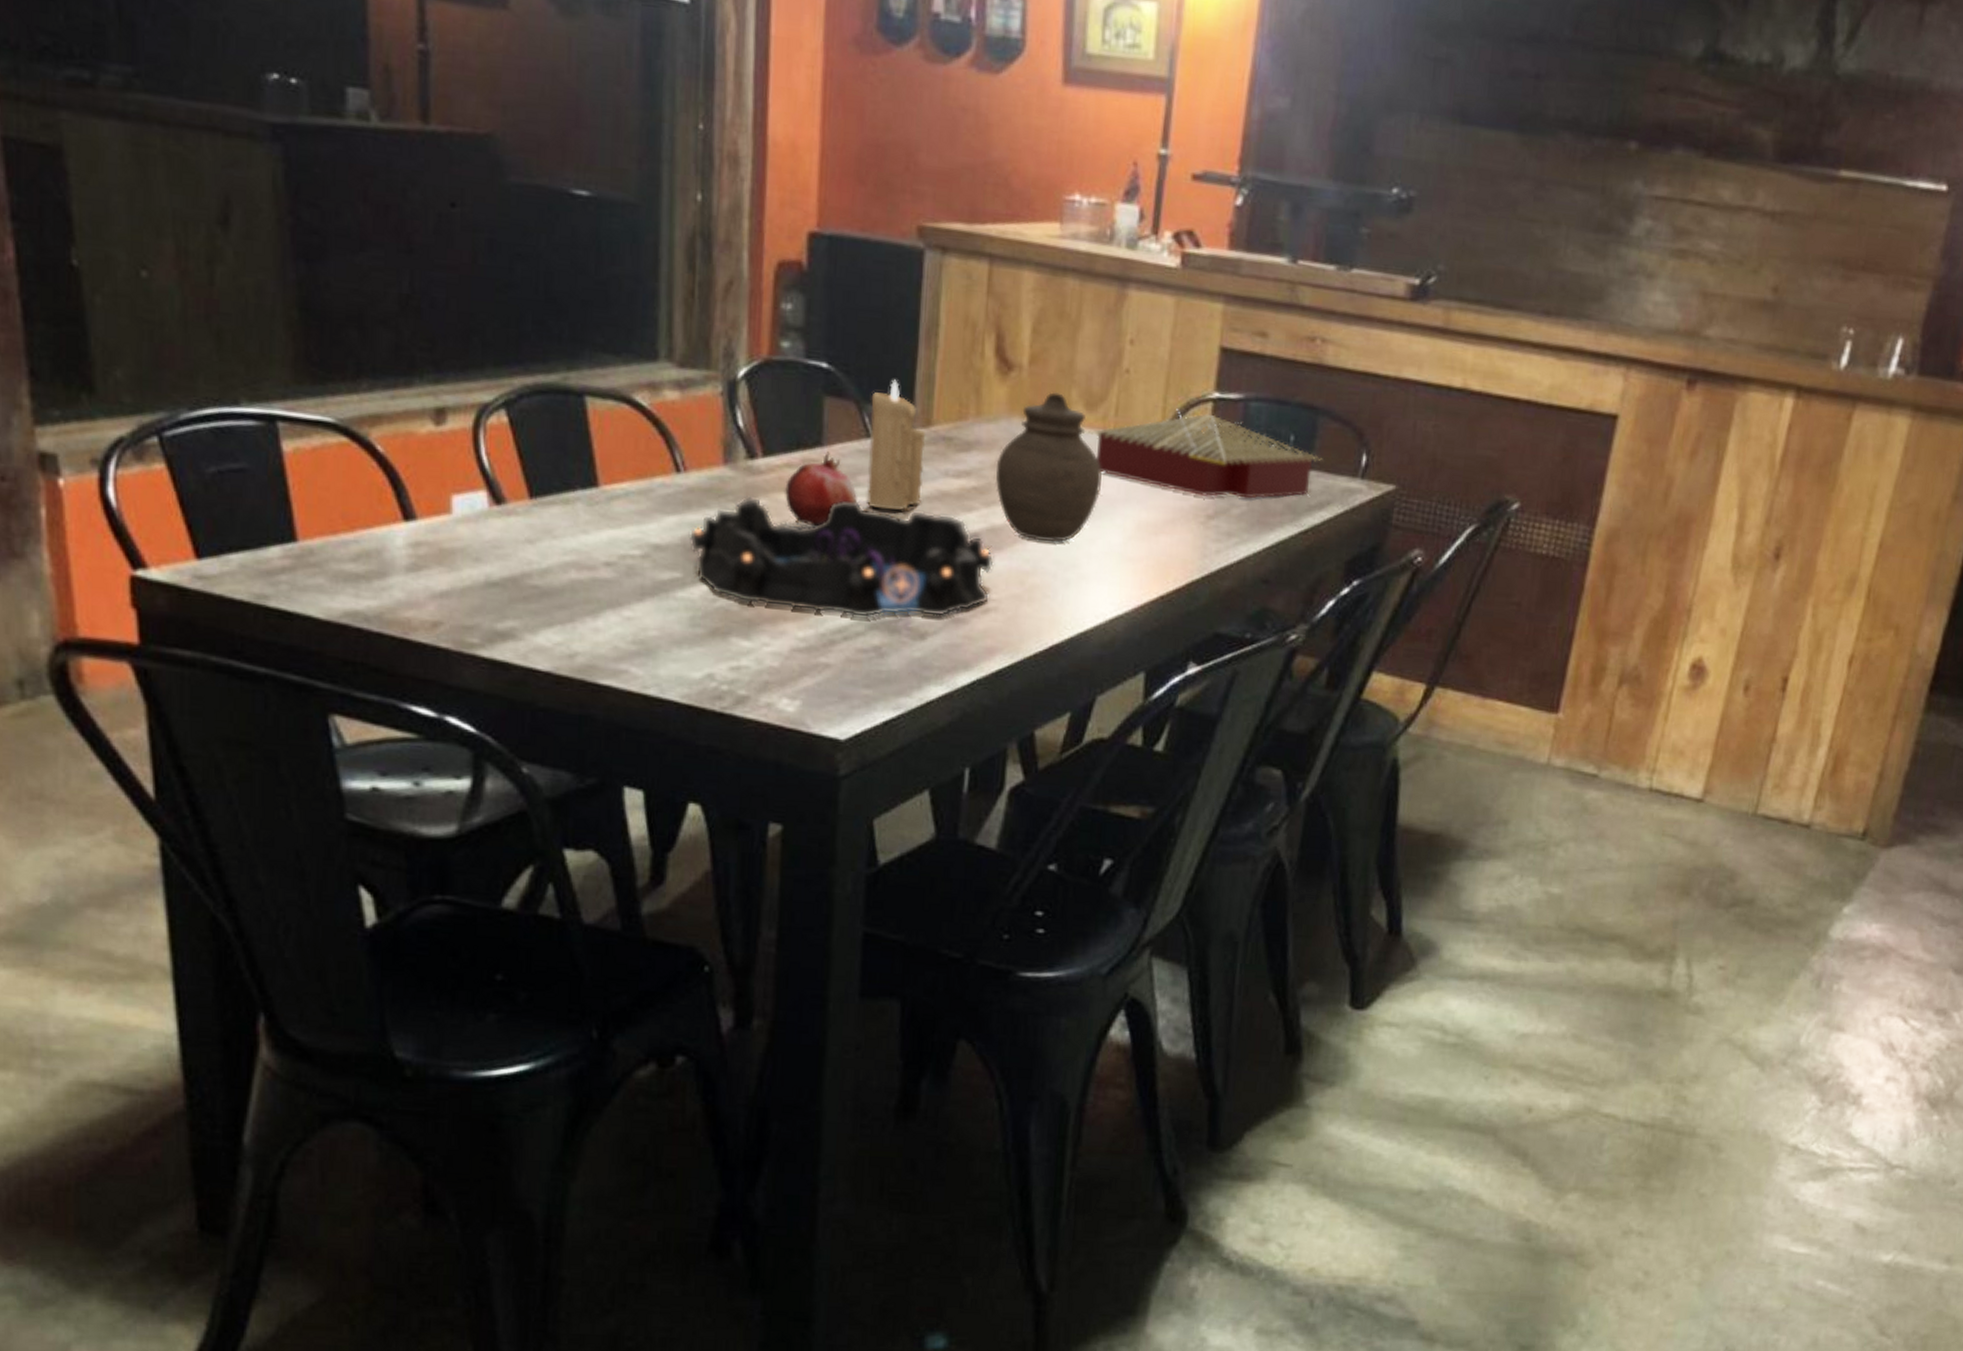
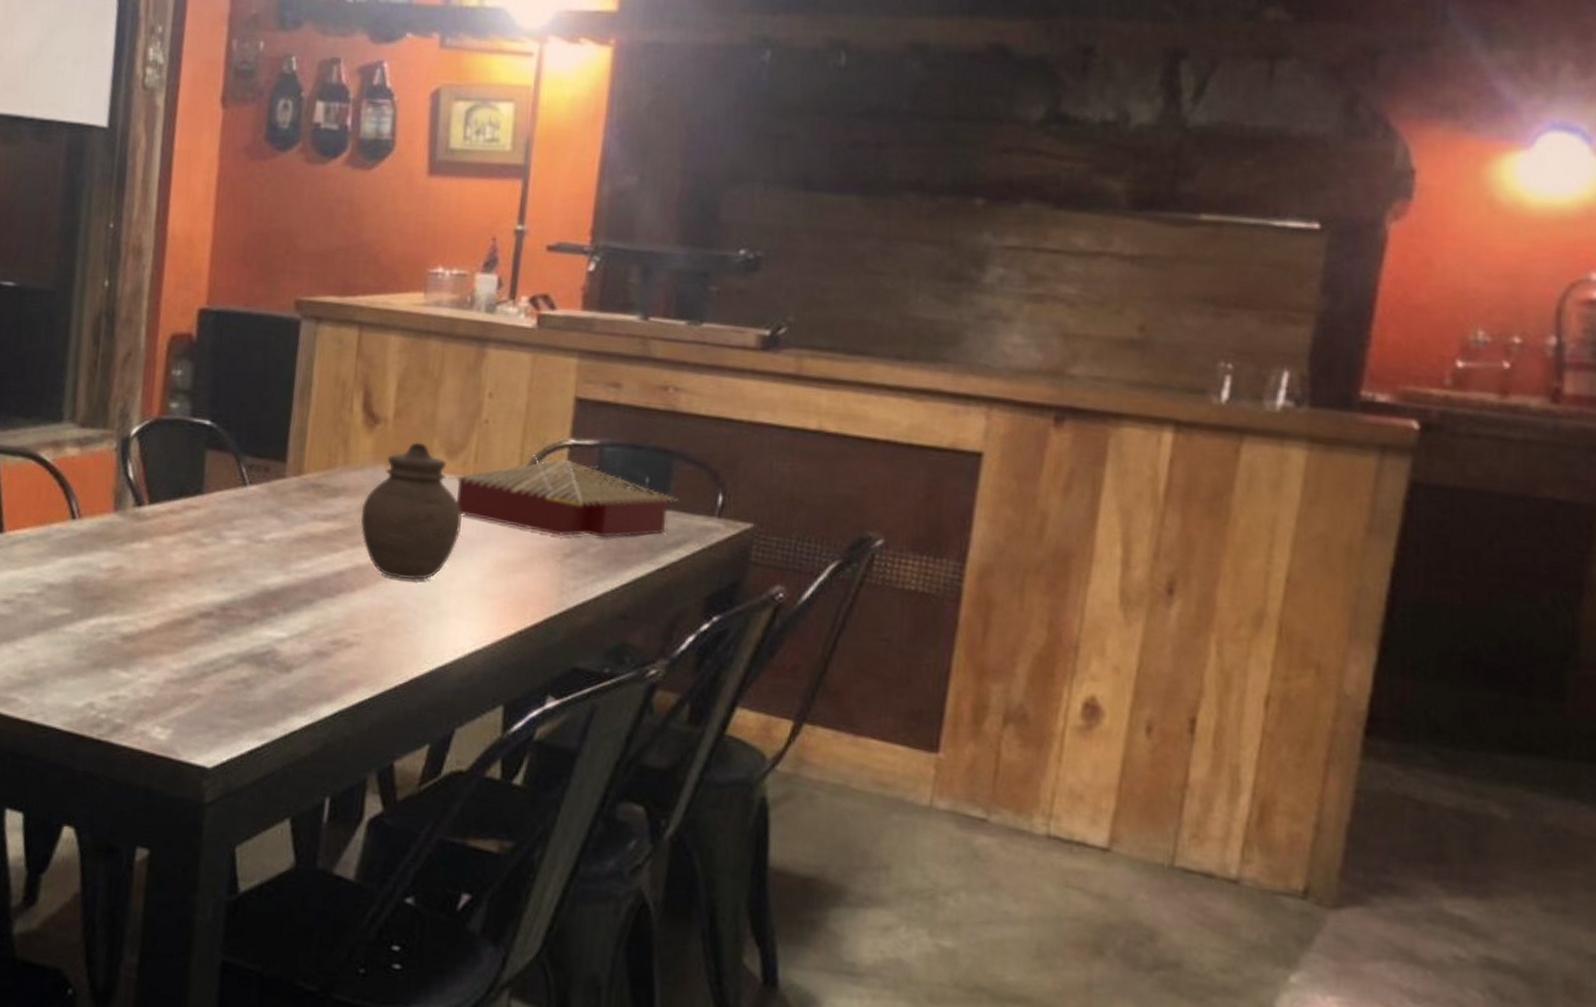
decorative bowl: present [688,496,994,618] -> none [79,539,358,652]
fruit: present [784,451,857,527] -> none [166,499,233,567]
candle: present [867,379,926,510] -> none [241,434,298,551]

